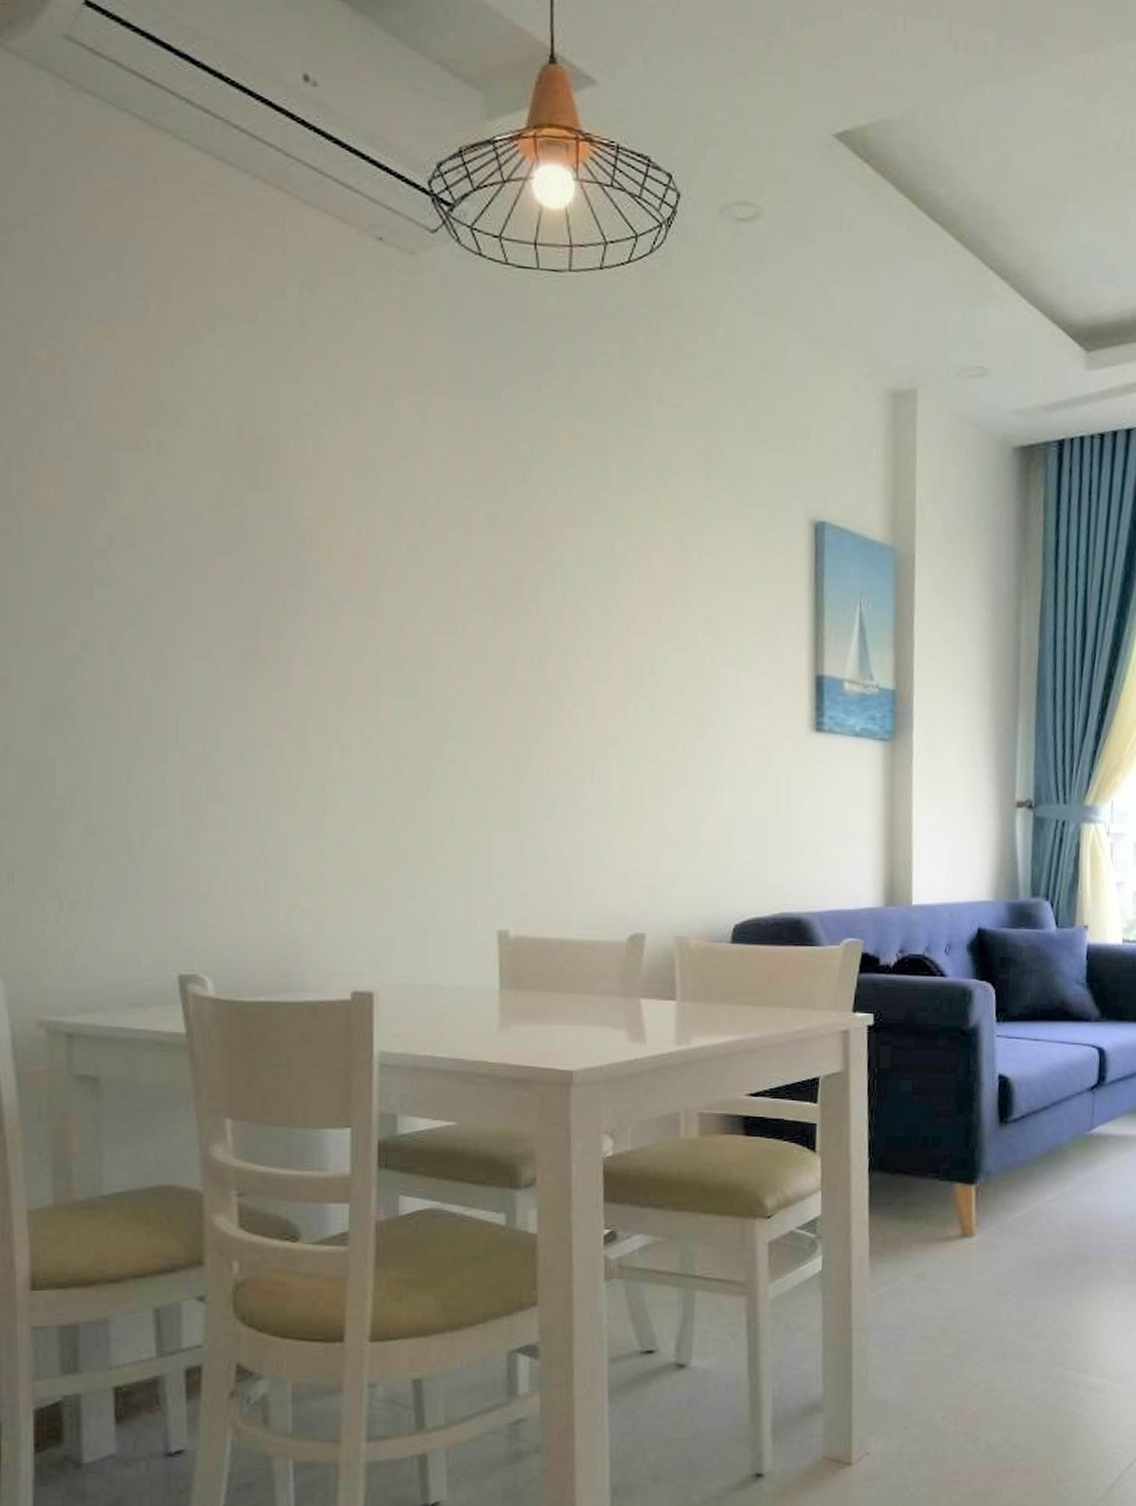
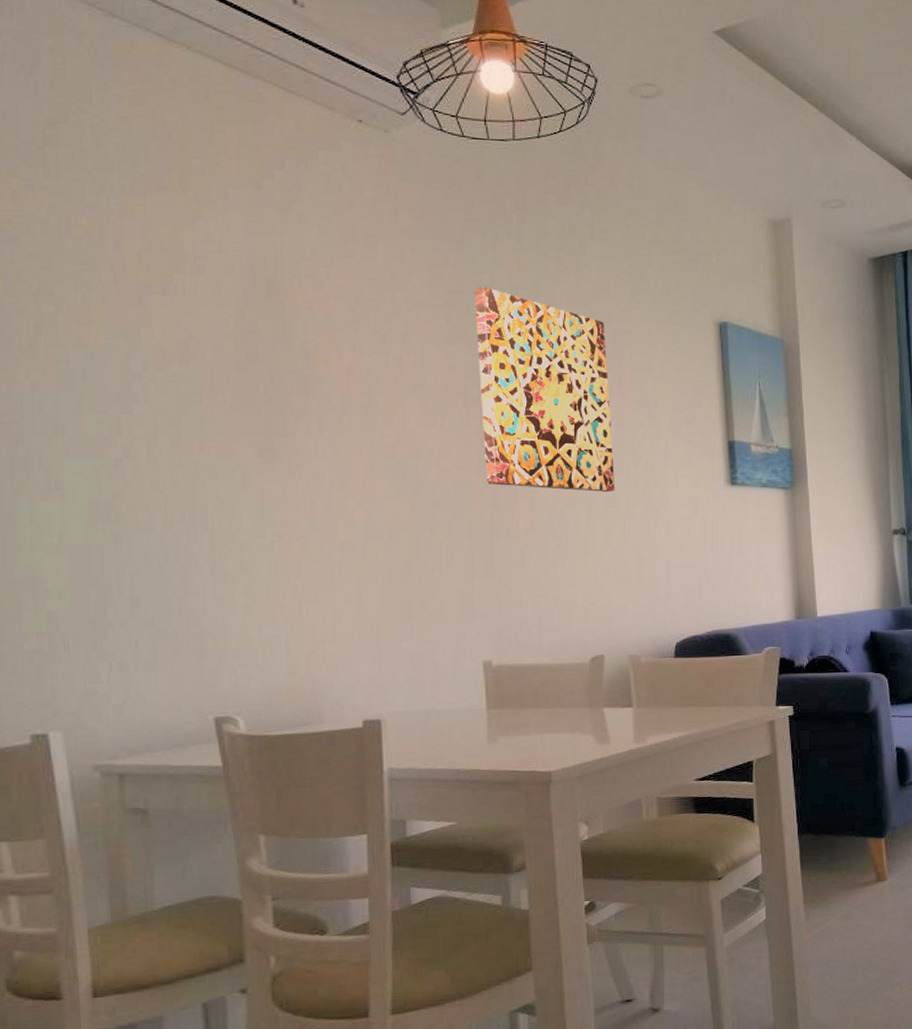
wall art: none [510,460,672,731] -> present [473,287,615,492]

